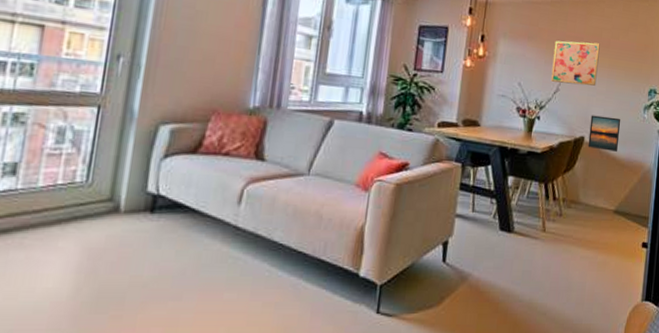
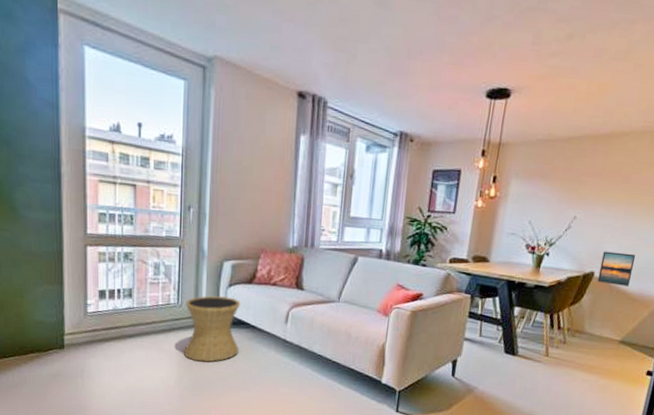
side table: none [86,170,179,263] -> present [183,295,241,362]
wall art: present [551,40,600,86] -> none [562,178,620,223]

